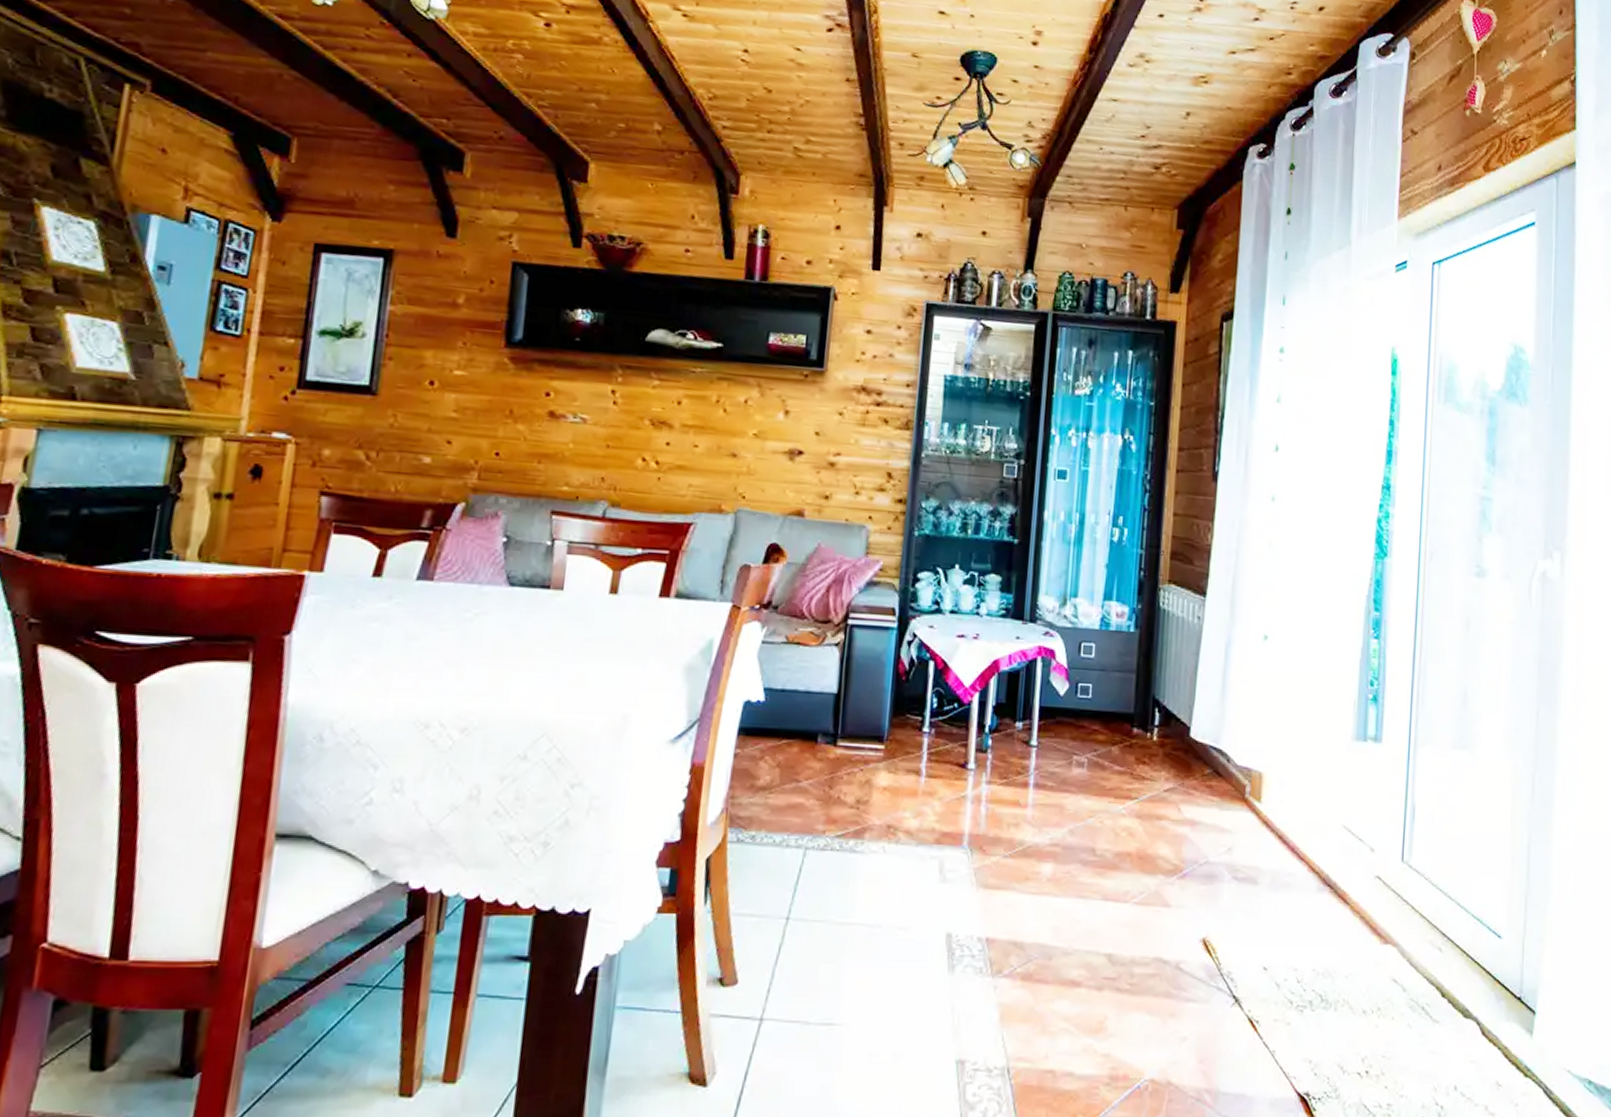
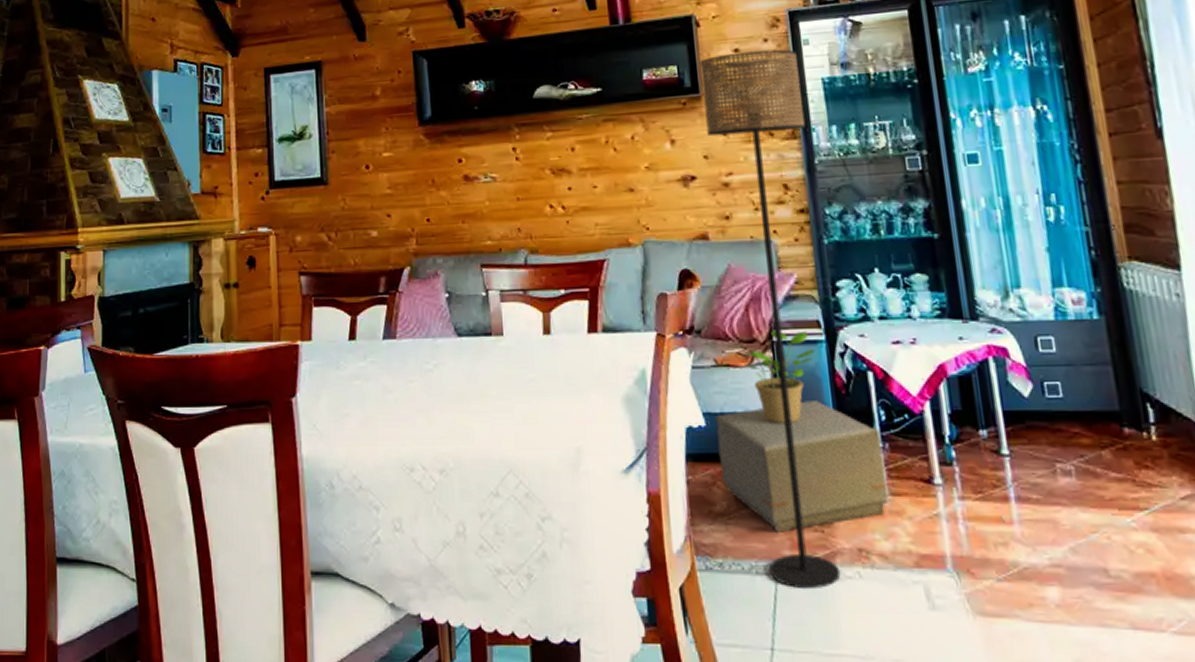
cardboard box: none [769,684,930,808] -> present [715,401,889,532]
floor lamp: none [799,333,926,863] -> present [699,49,841,590]
potted plant: none [817,613,885,704] -> present [744,330,815,423]

